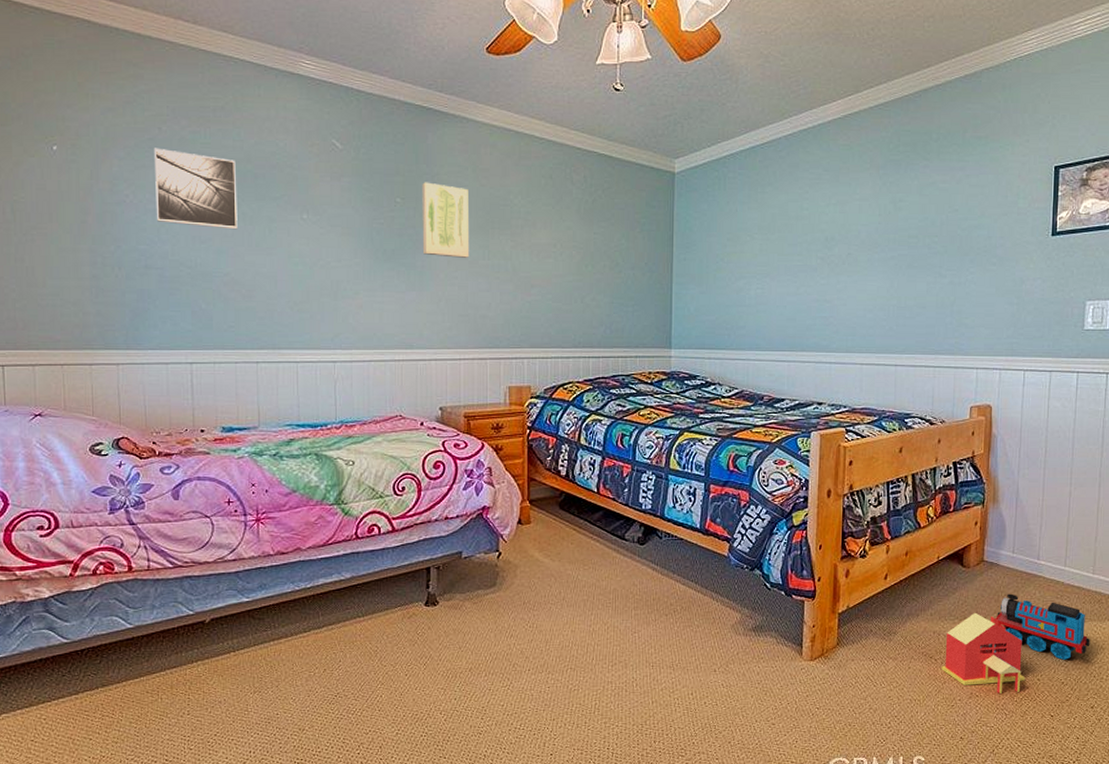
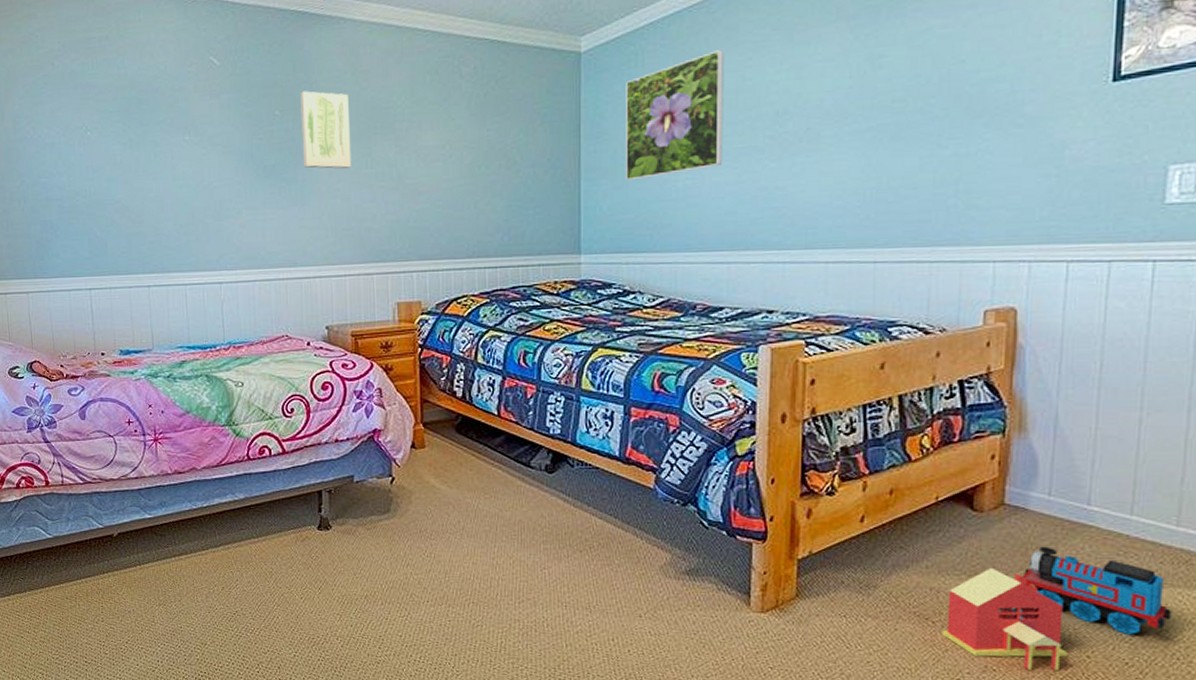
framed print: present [153,148,238,230] -> none [48,83,126,157]
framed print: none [710,183,787,287] -> present [626,50,724,181]

